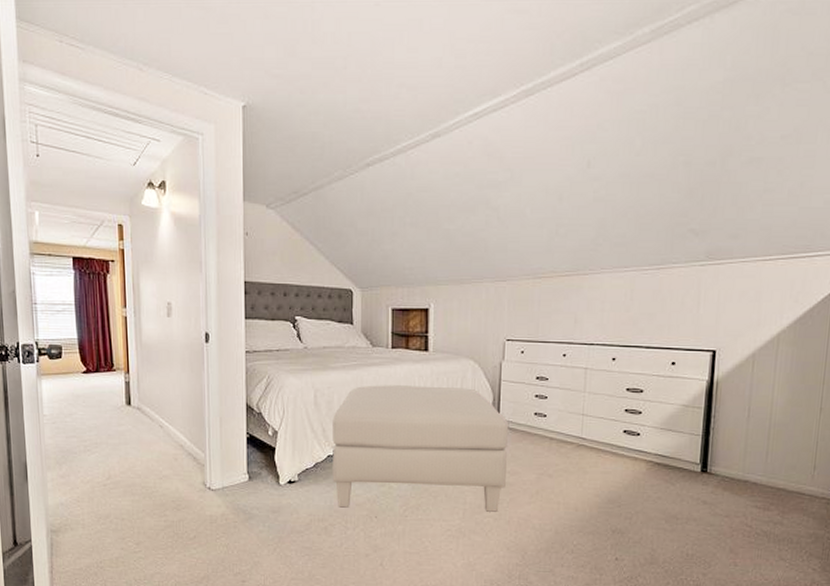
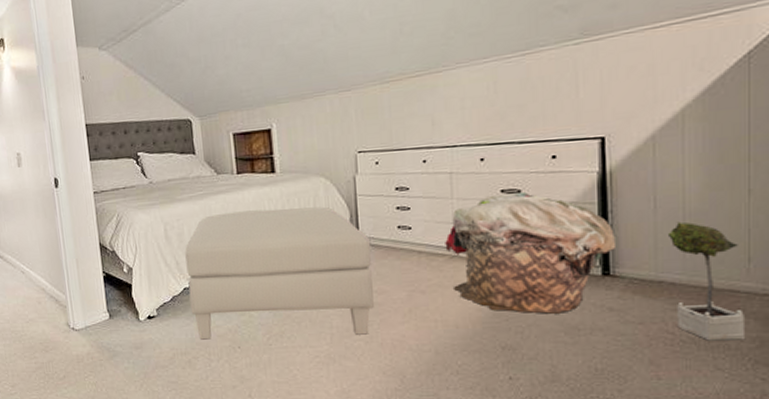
laundry basket: none [574,392,715,503] -> present [445,192,617,314]
potted tree: none [755,430,808,536] -> present [669,221,746,341]

